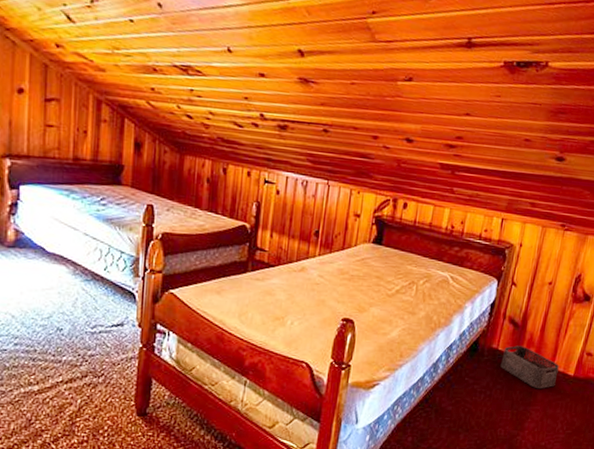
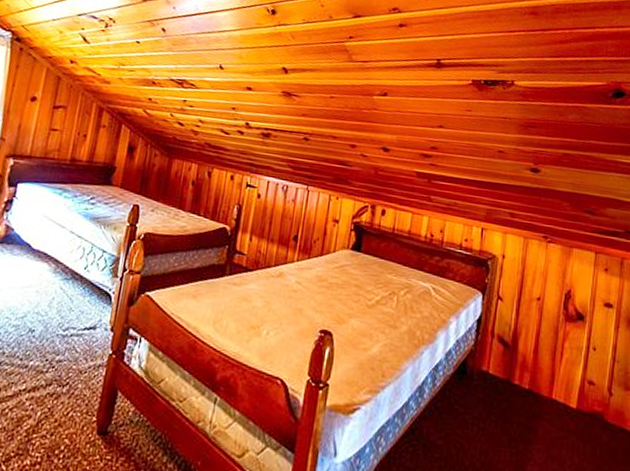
storage bin: present [500,345,559,389] -> none [493,369,559,424]

